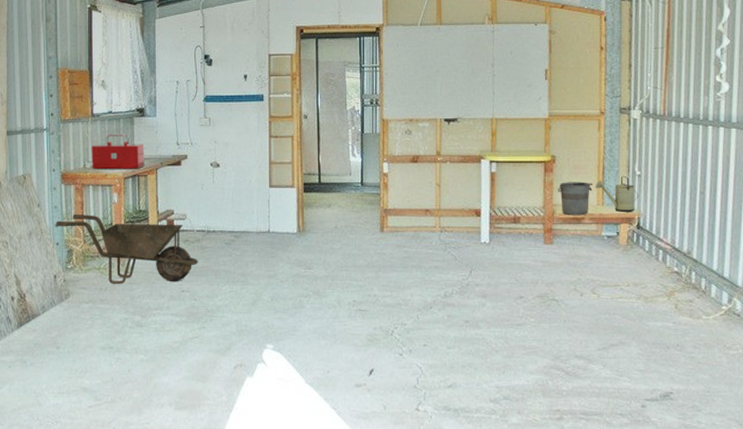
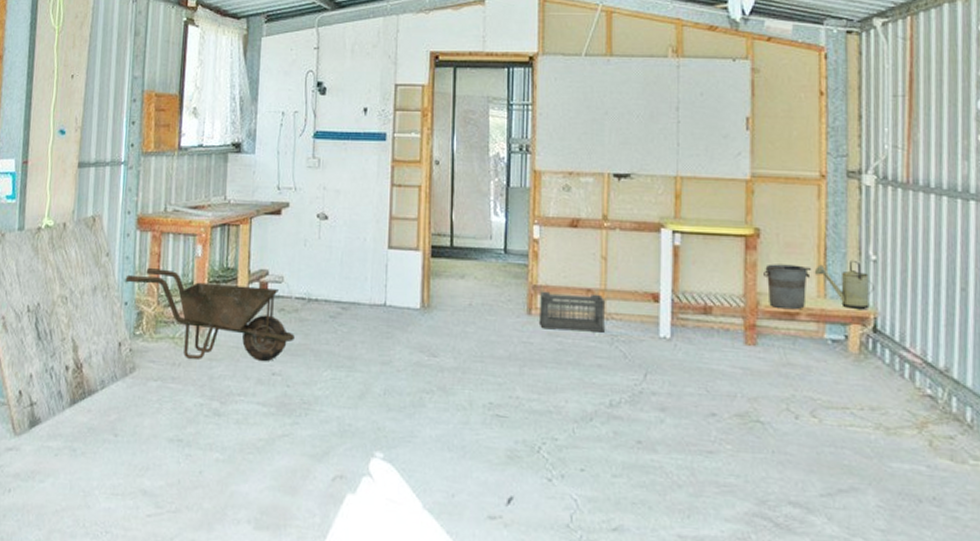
toolbox: present [92,133,145,170] -> none [174,171,239,217]
plastic crate: none [390,213,440,242] -> present [540,291,606,333]

